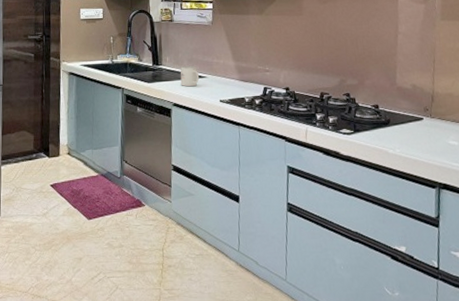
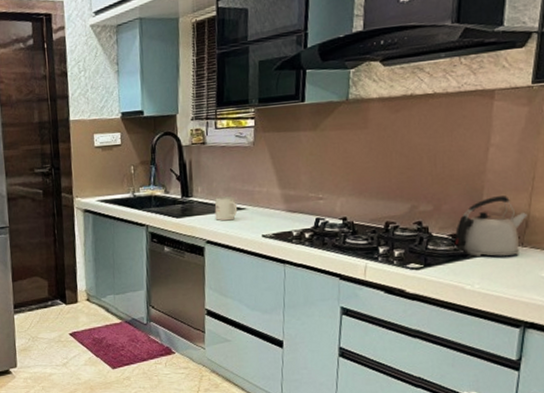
kettle: none [376,74,433,125] -> present [454,196,528,256]

